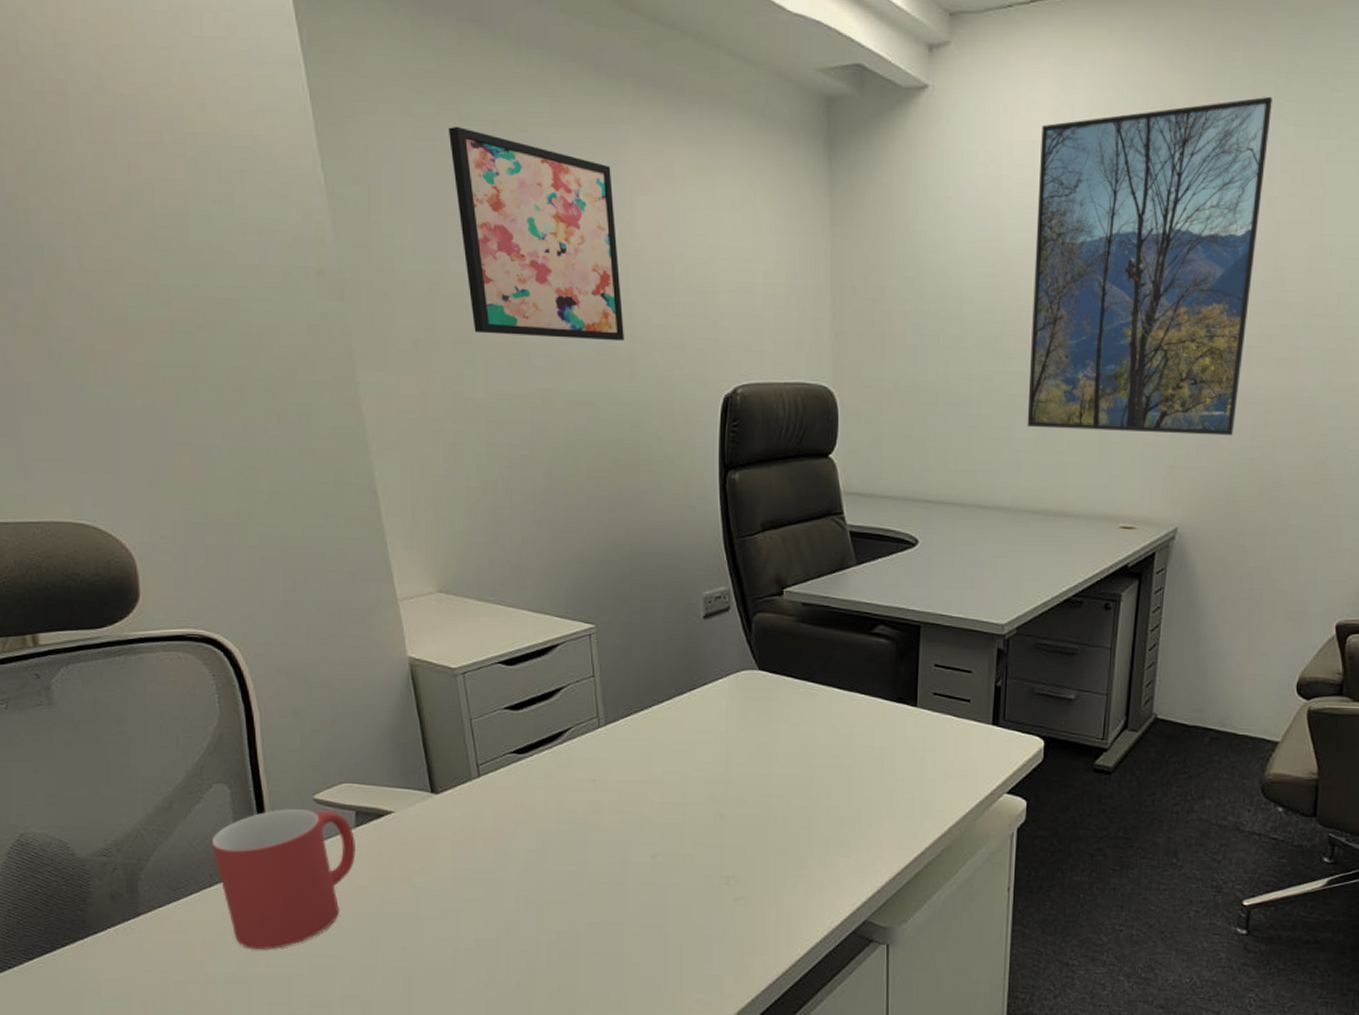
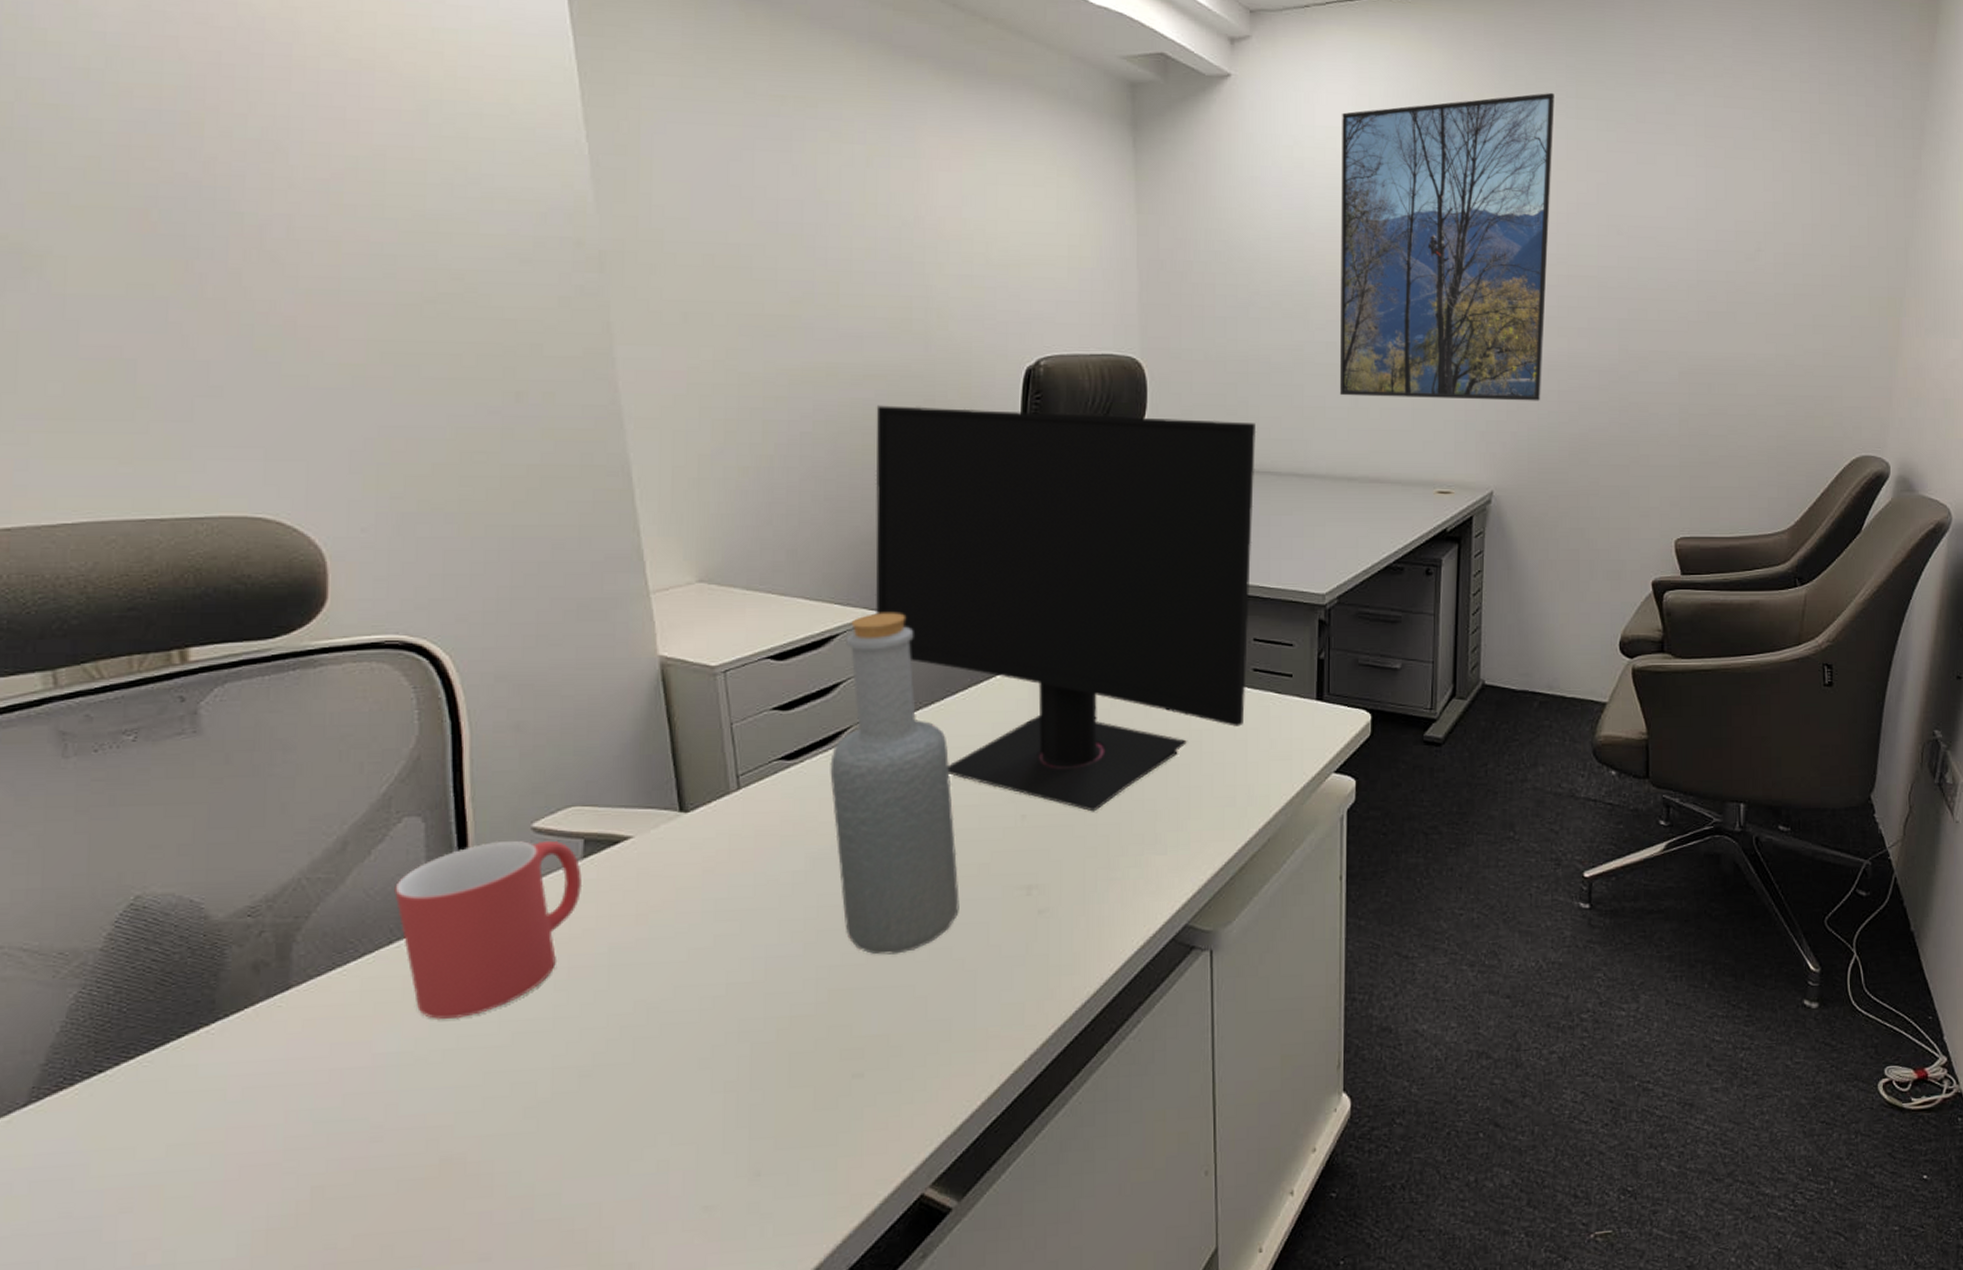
wall art: present [448,126,624,341] -> none [731,100,919,314]
bottle: none [555,626,667,926] -> present [830,613,959,955]
computer monitor: none [587,431,944,816] -> present [874,405,1257,812]

